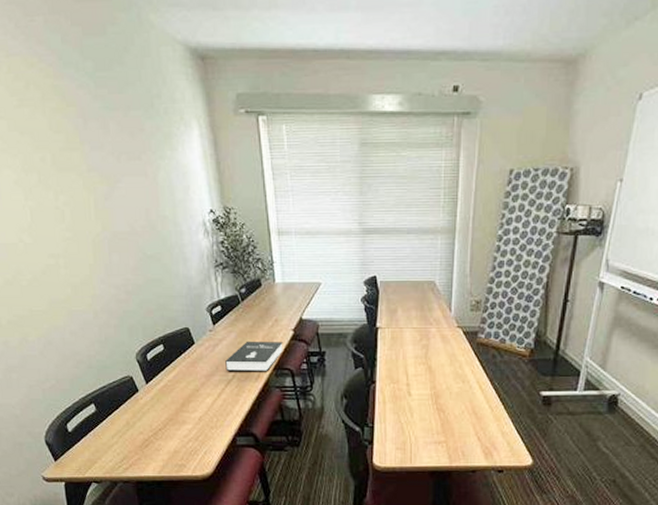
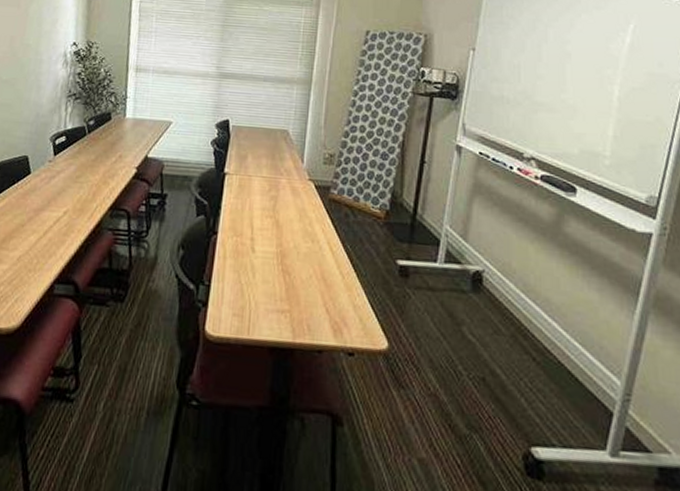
booklet: present [225,341,283,372] -> none [58,175,124,212]

